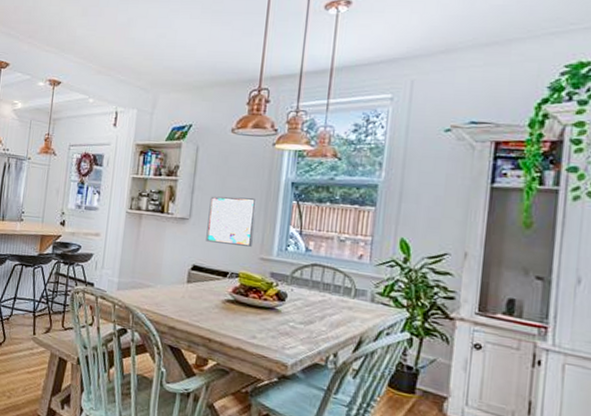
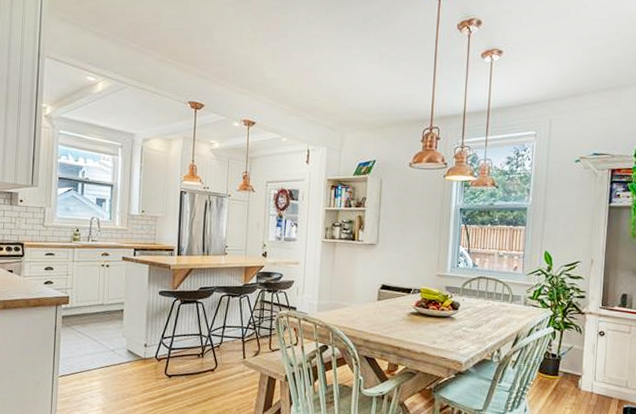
wall art: present [206,196,258,247] -> none [392,223,434,266]

